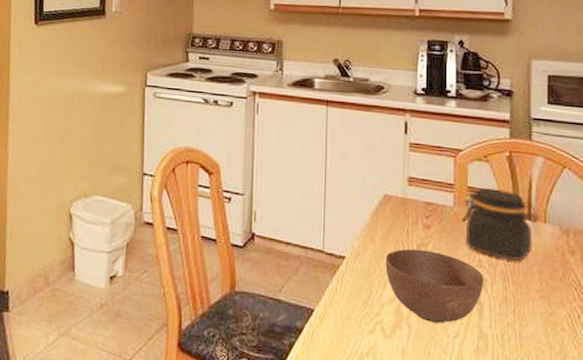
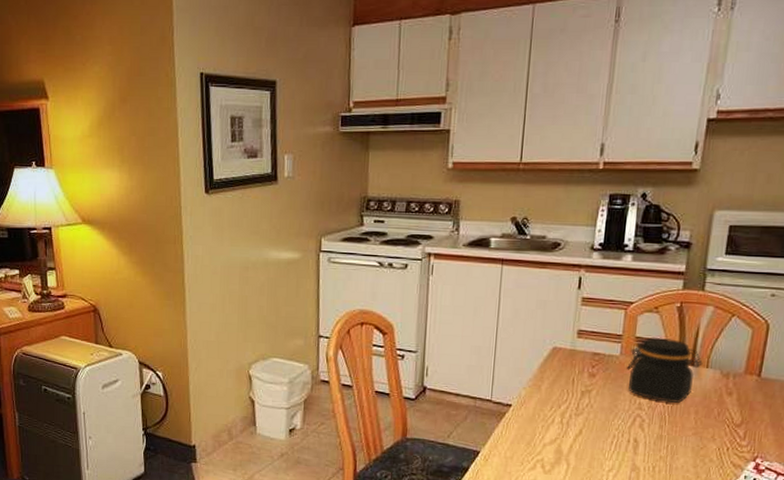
bowl: present [385,248,485,324] -> none [549,395,643,460]

